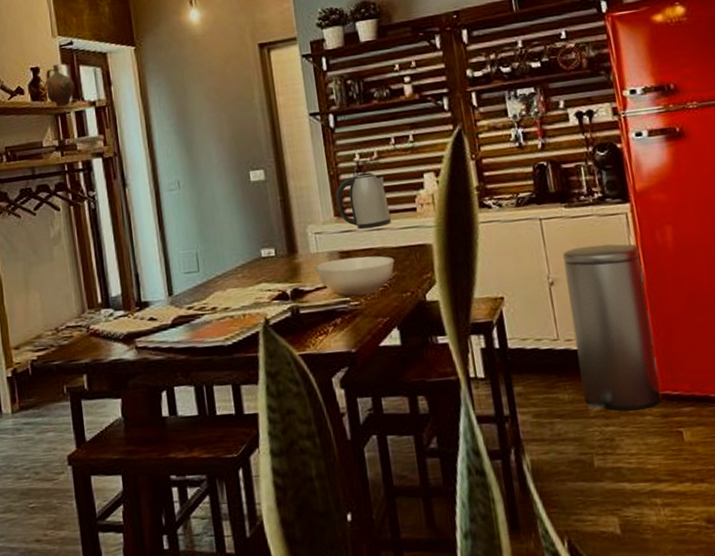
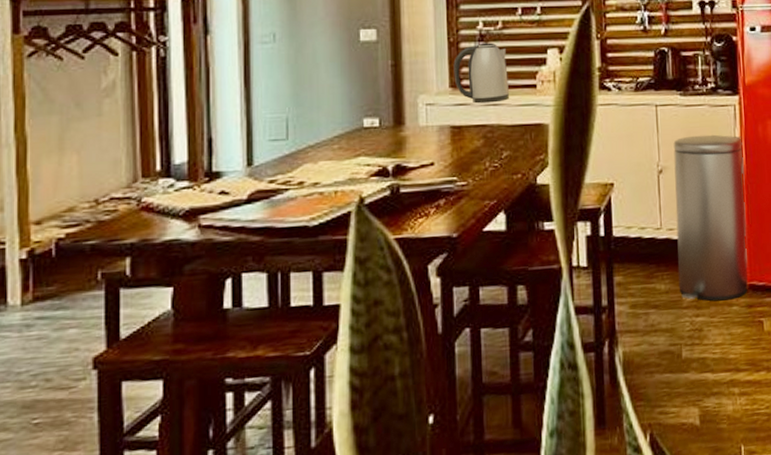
bowl: present [315,256,395,297] -> none [422,133,508,176]

